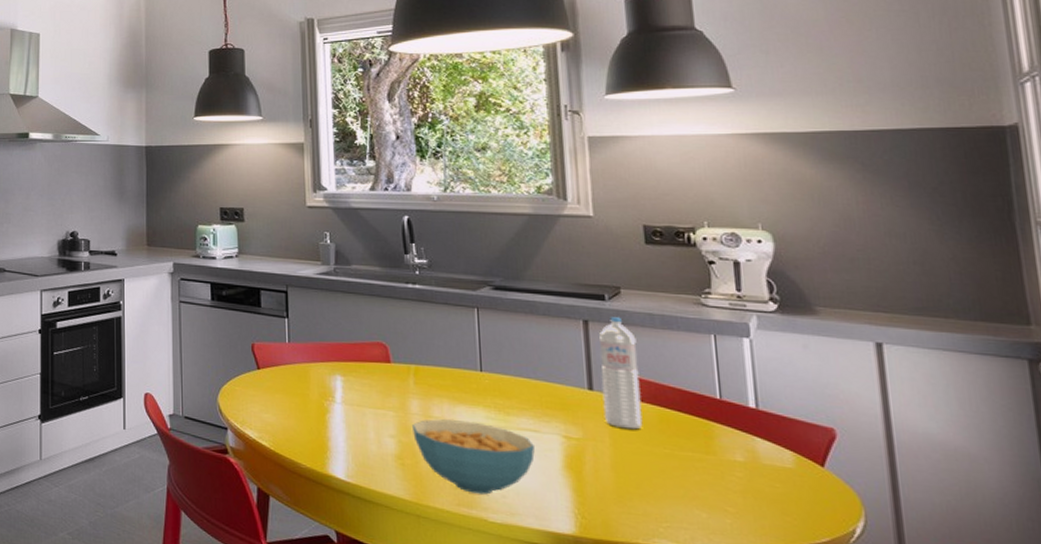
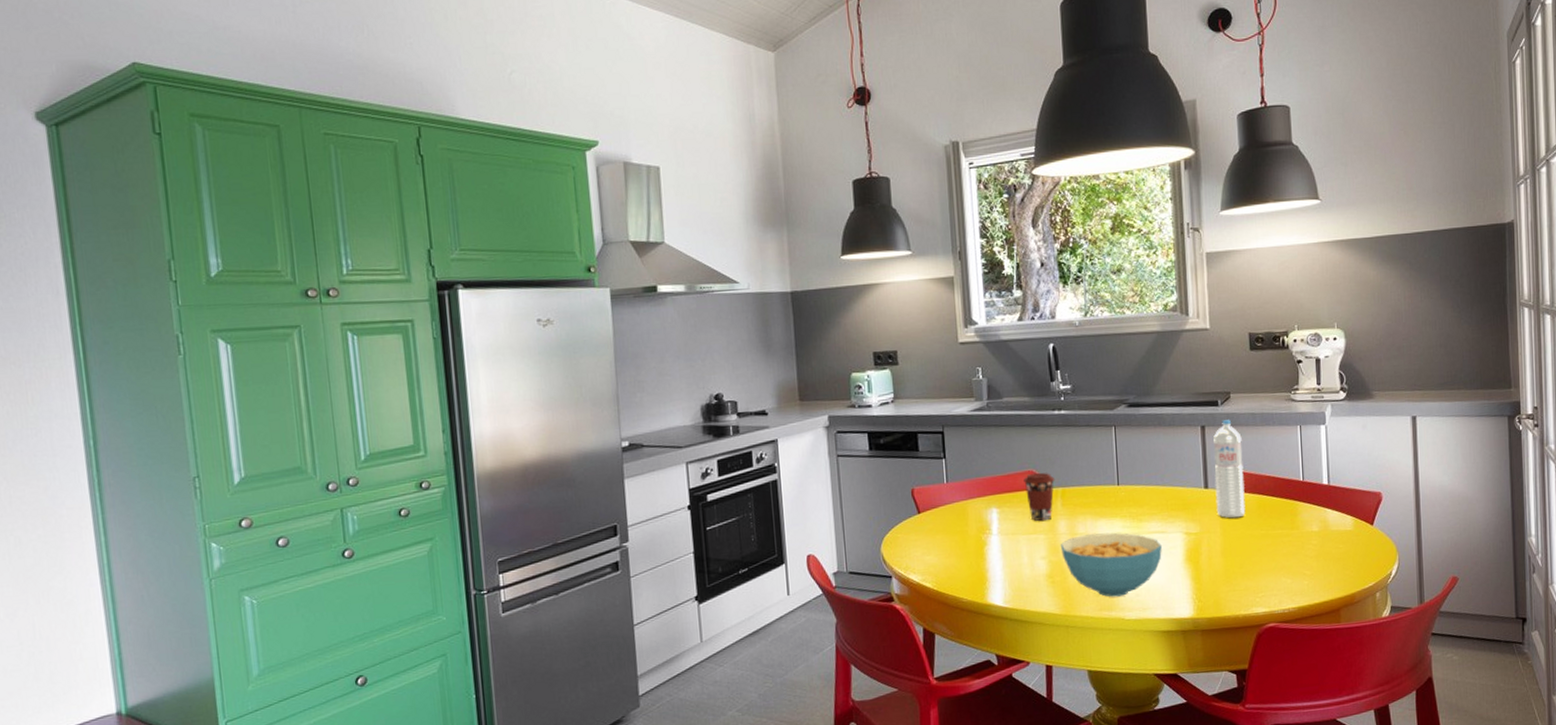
coffee cup: none [372,345,408,398] -> present [1024,472,1056,522]

